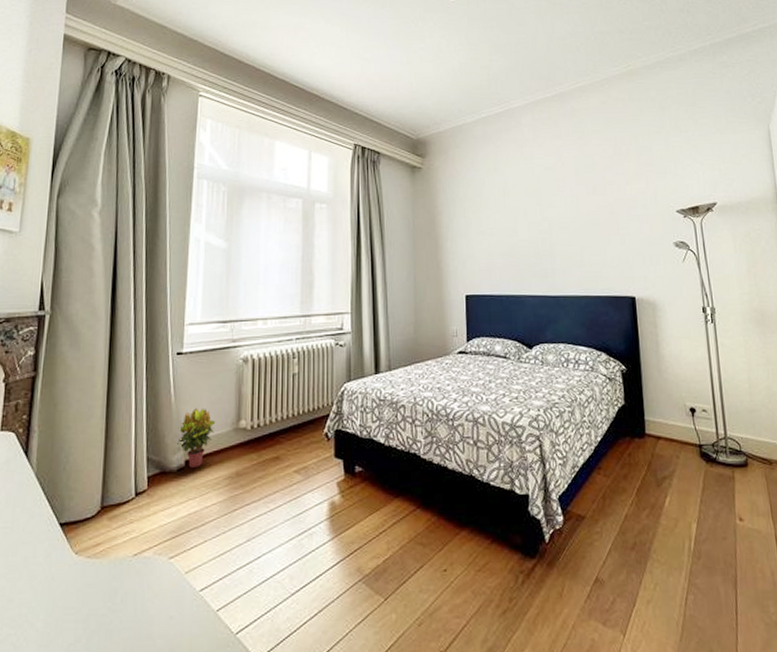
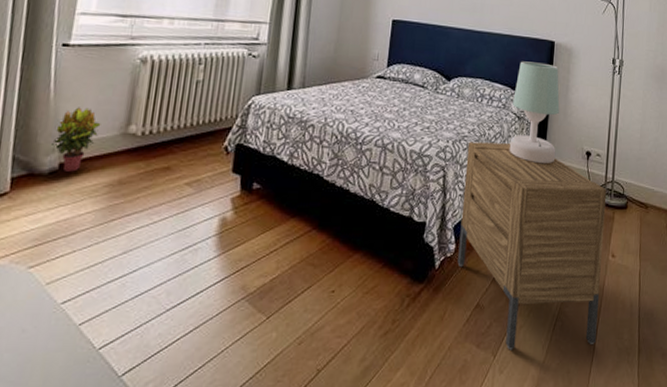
nightstand: none [560,407,737,628] -> present [457,141,607,350]
table lamp: none [600,320,656,424] -> present [509,61,560,163]

